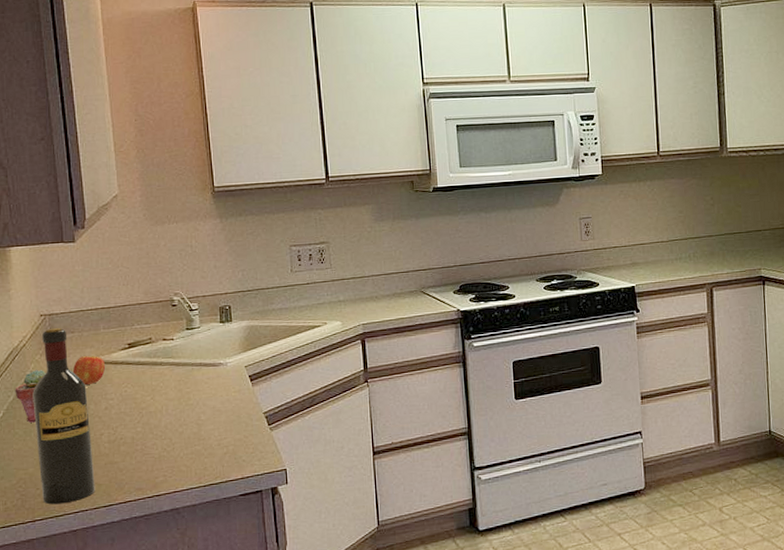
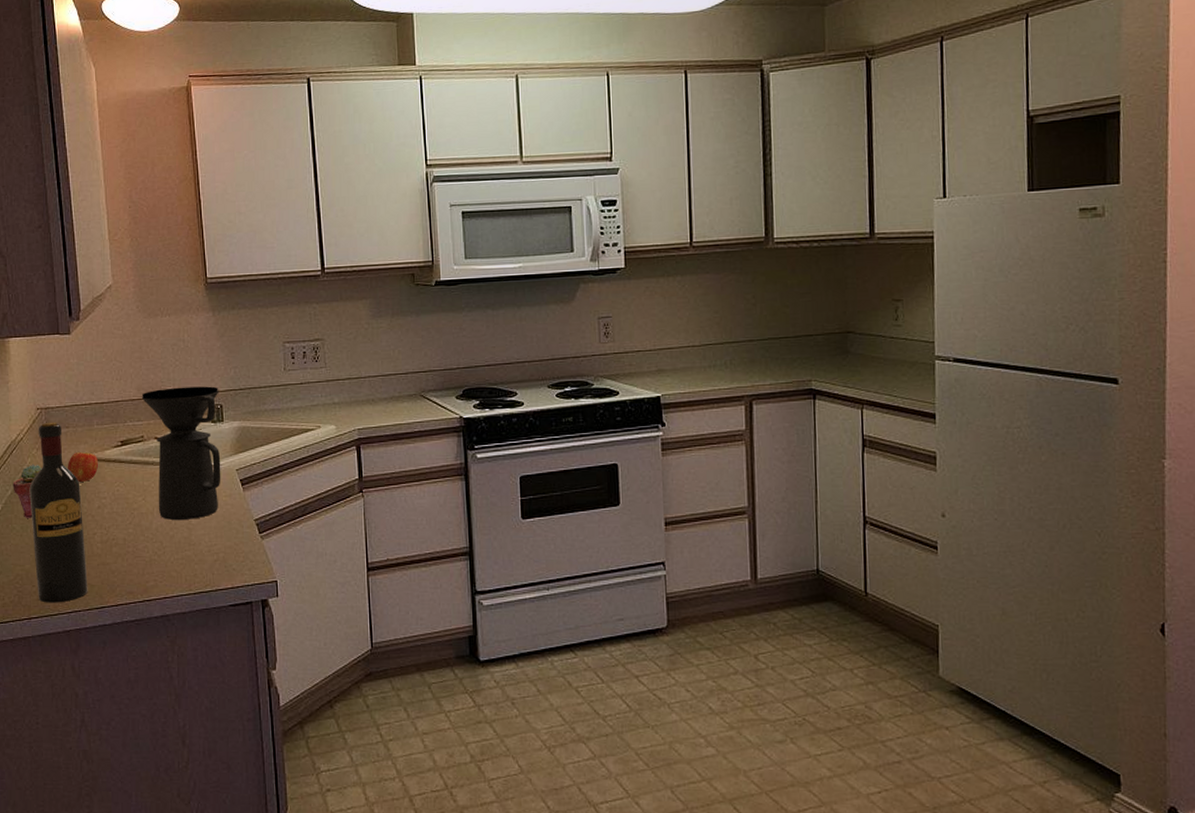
coffee maker: none [149,288,230,417] -> present [141,386,221,520]

